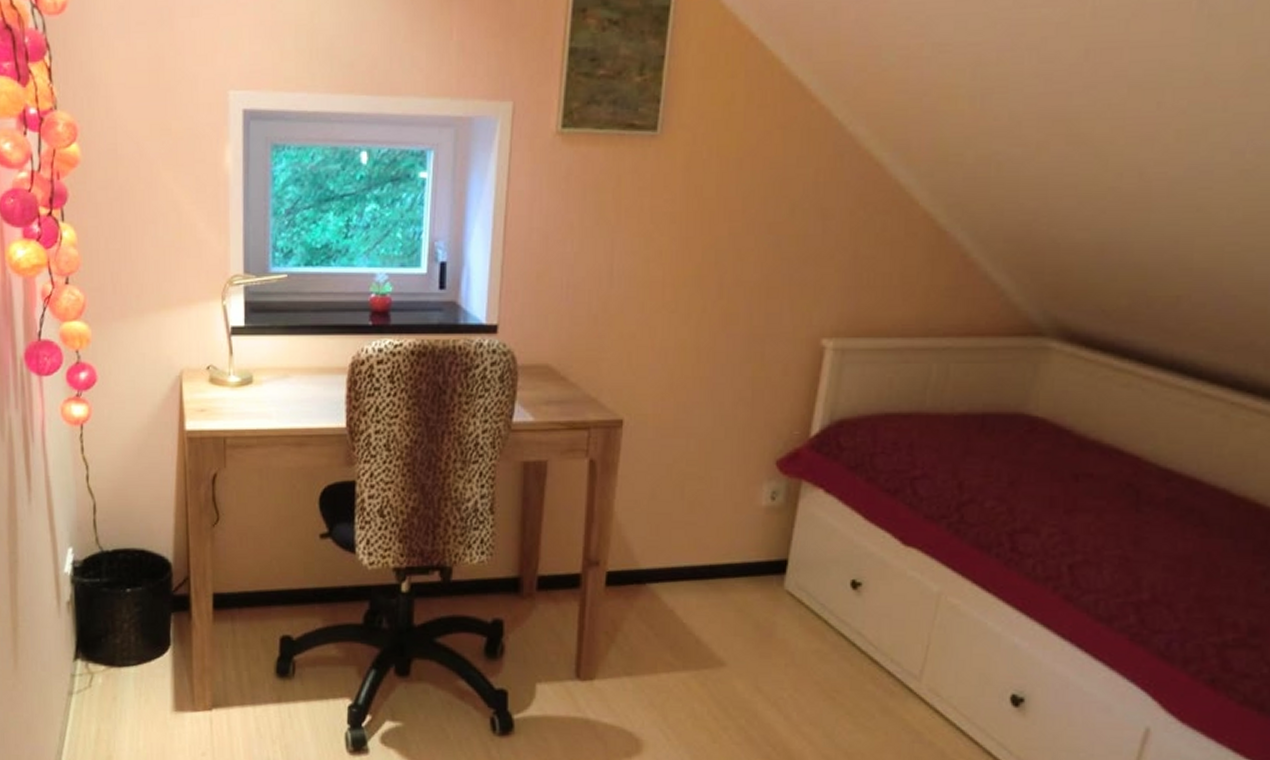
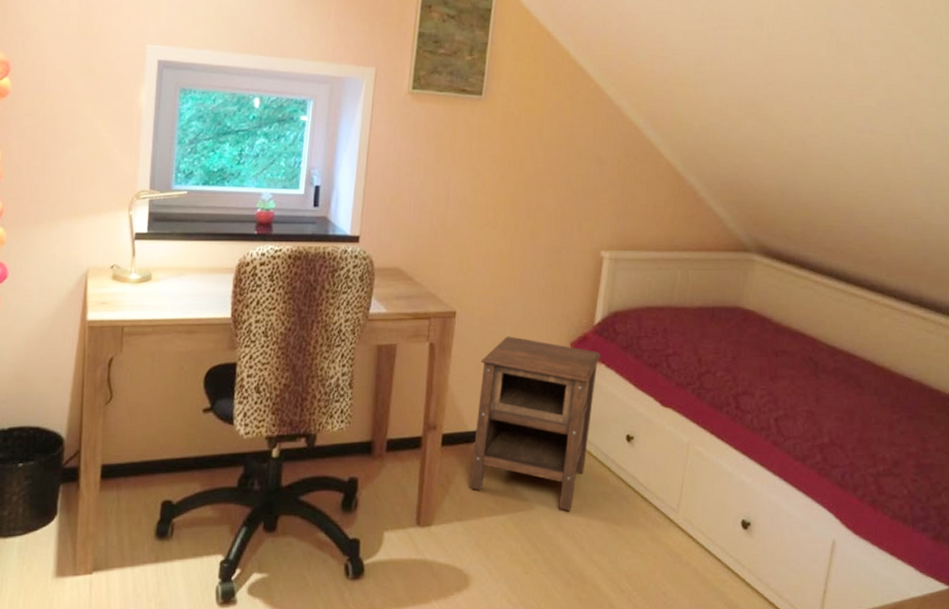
nightstand: none [641,451,819,672] -> present [469,336,601,511]

